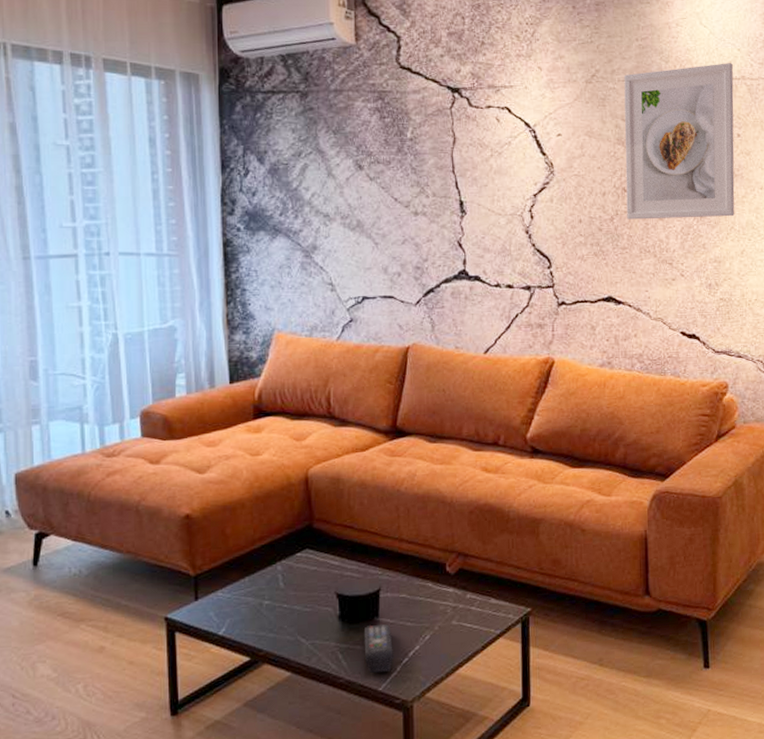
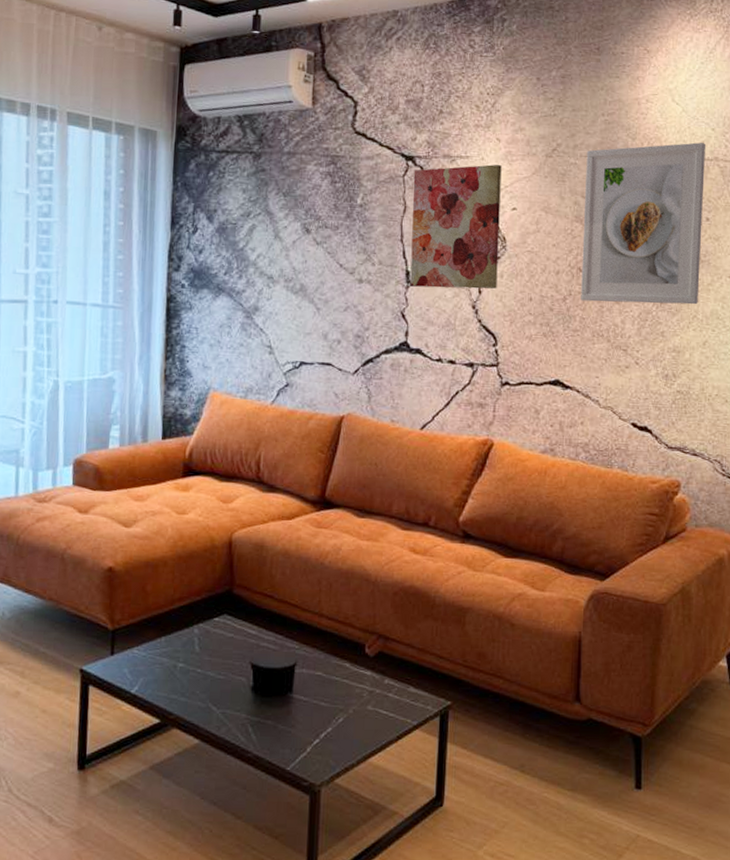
remote control: present [363,624,393,673] -> none [274,701,305,751]
wall art: none [460,92,548,216] -> present [410,164,502,289]

